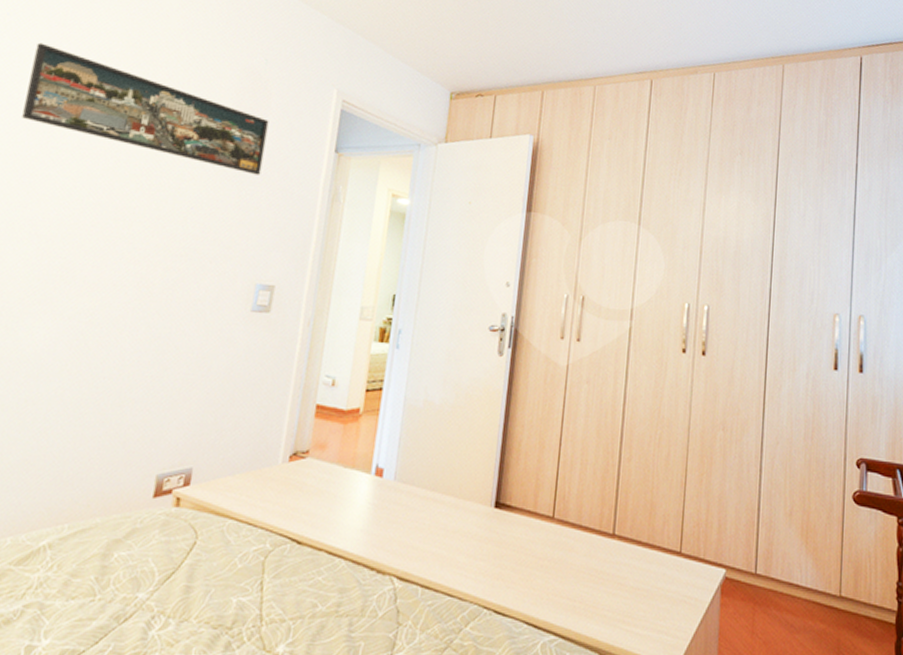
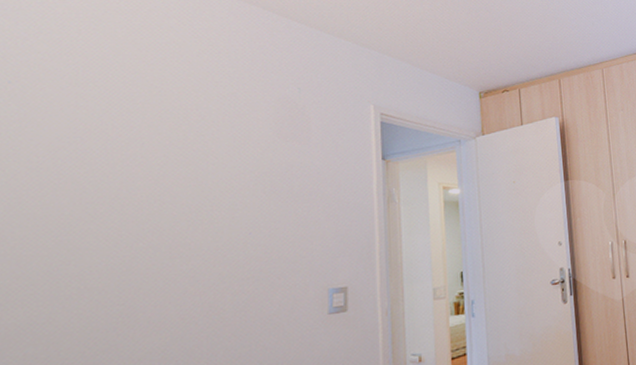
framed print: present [22,42,269,175] -> none [46,105,314,193]

